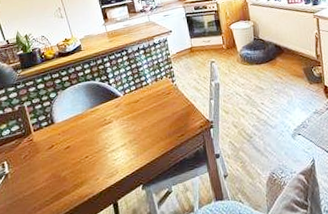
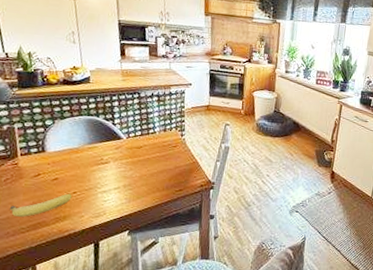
fruit: none [32,158,85,191] -> present [9,193,72,217]

